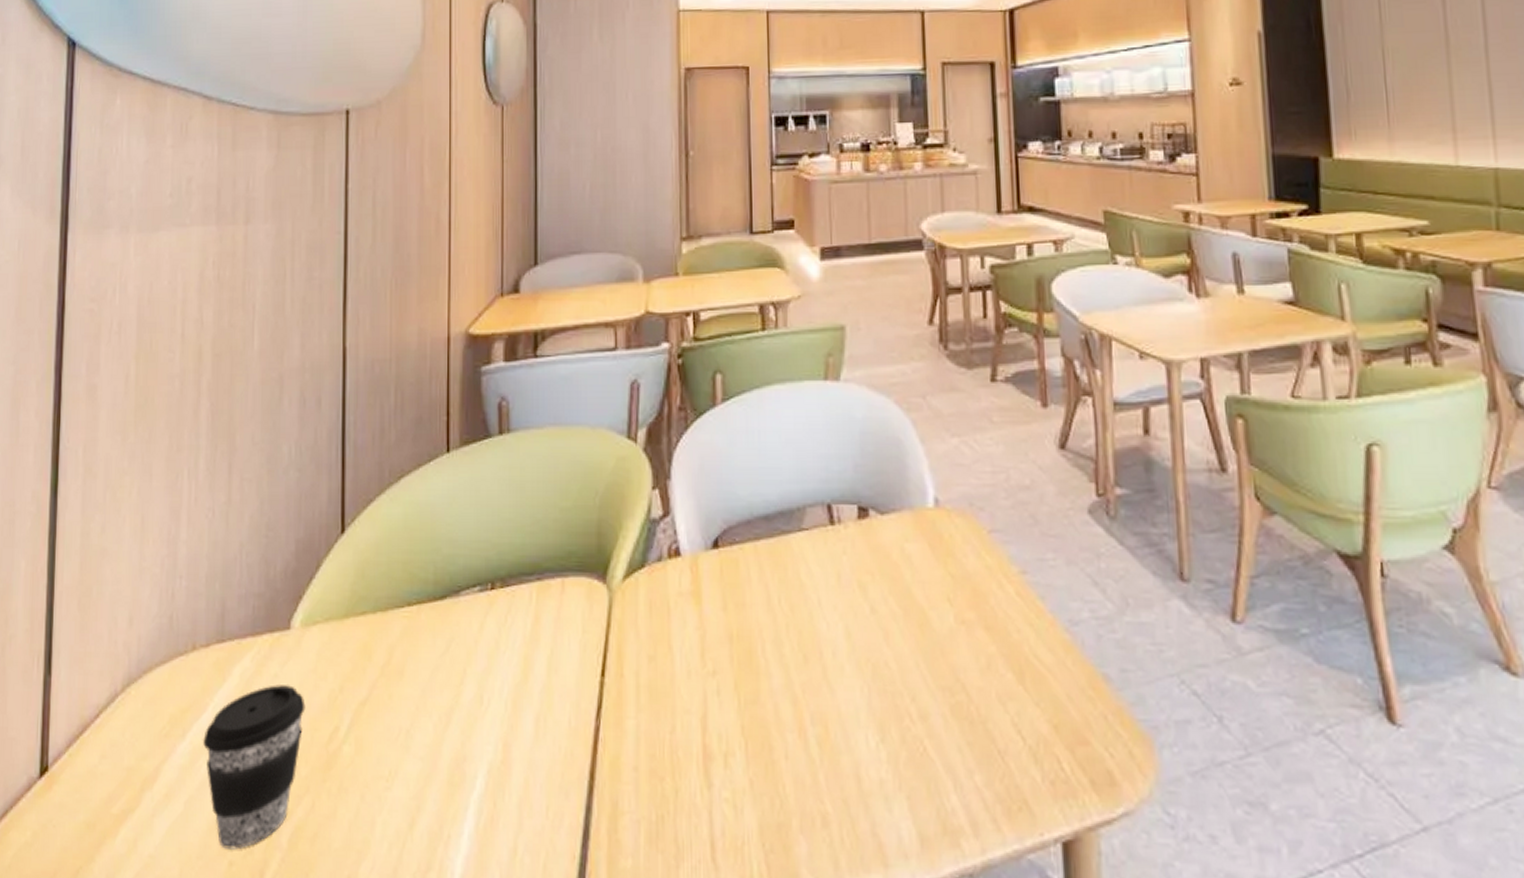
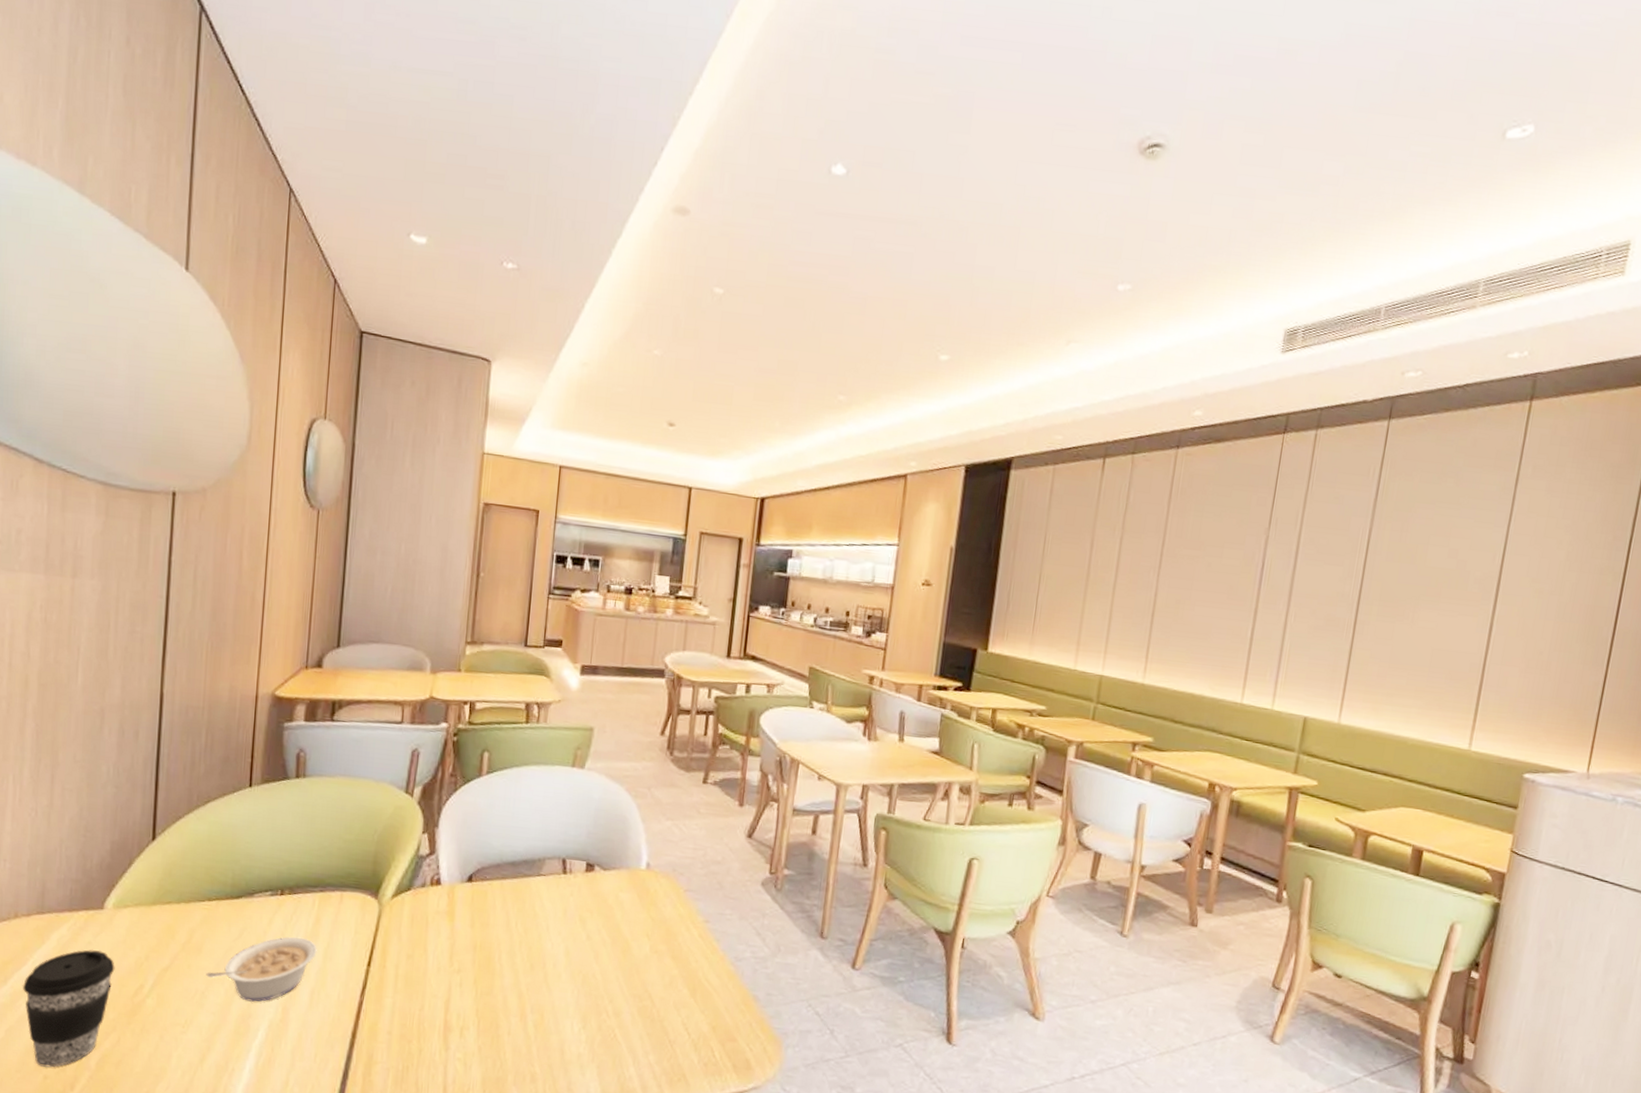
legume: none [410,644,539,739] -> present [206,937,317,1002]

